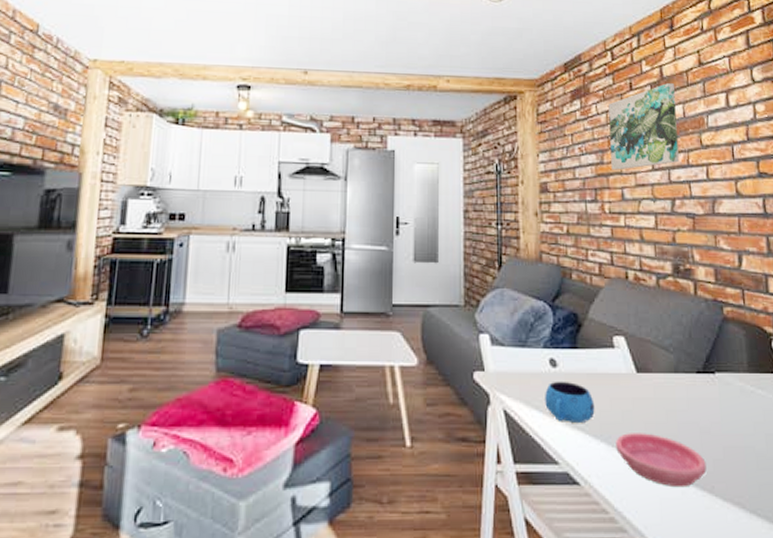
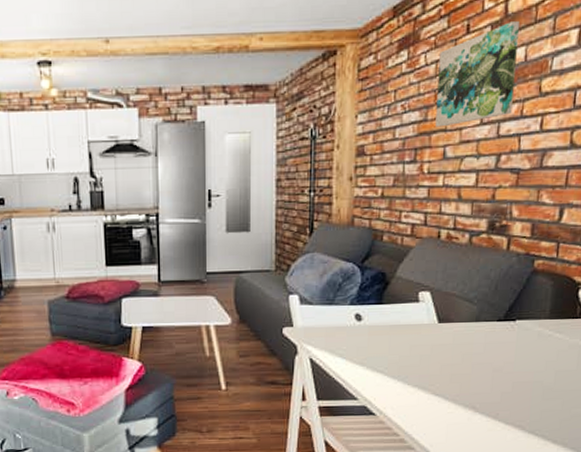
mug: present [545,381,595,422] -> none [348,332,395,367]
saucer: present [616,433,707,488] -> none [411,373,494,415]

